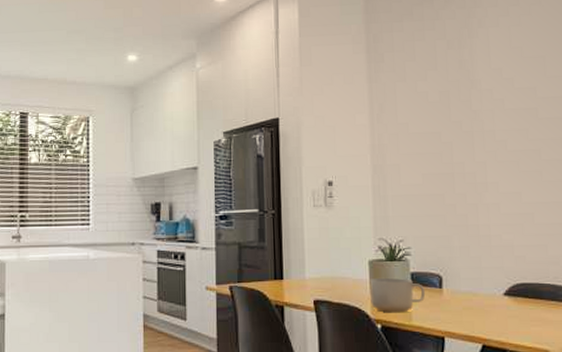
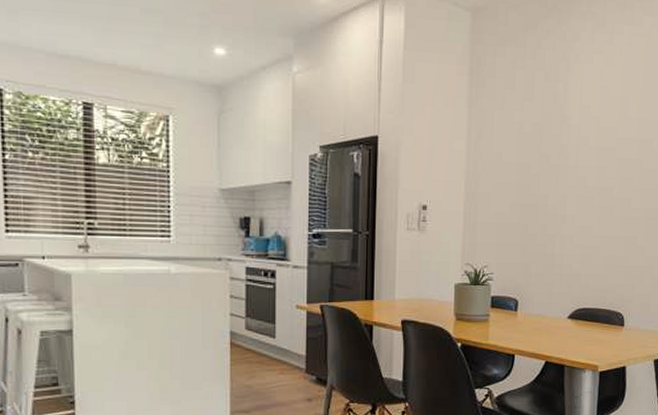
cup: present [370,277,426,313] -> none [453,300,503,333]

